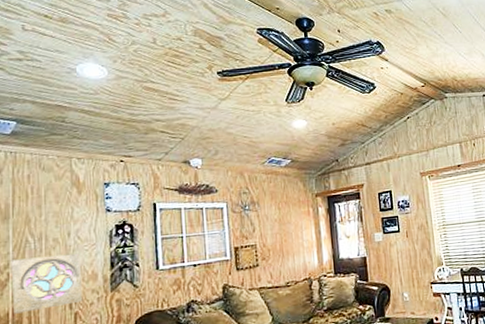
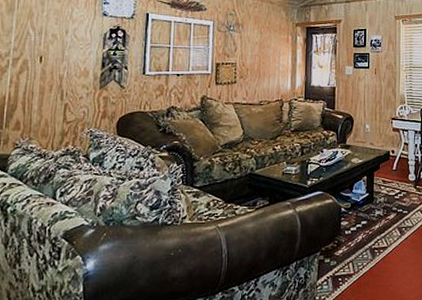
wall ornament: present [10,253,83,314] -> none [10,49,75,98]

